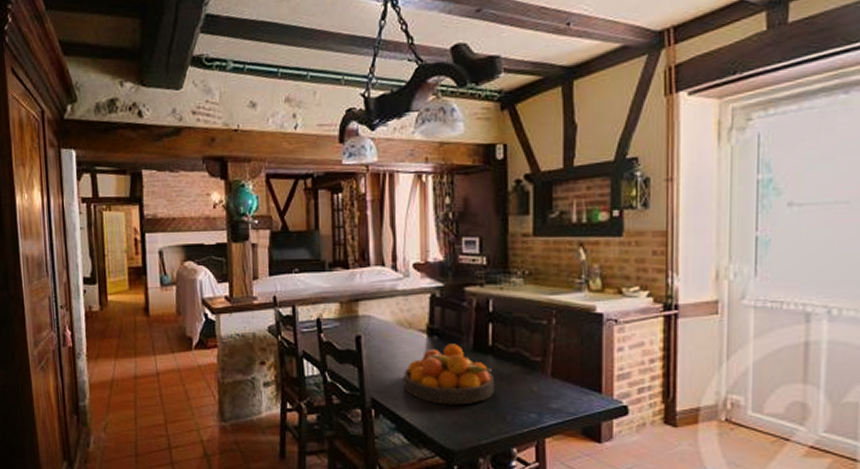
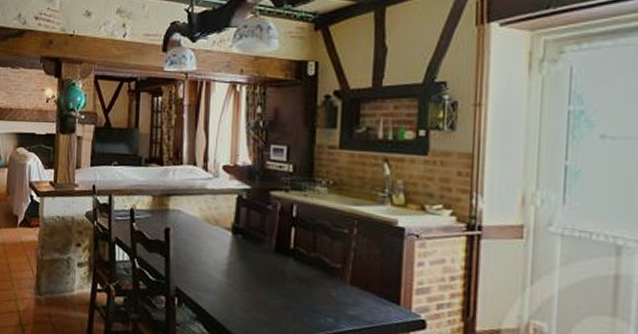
fruit bowl: present [402,344,495,405] -> none [206,243,295,302]

